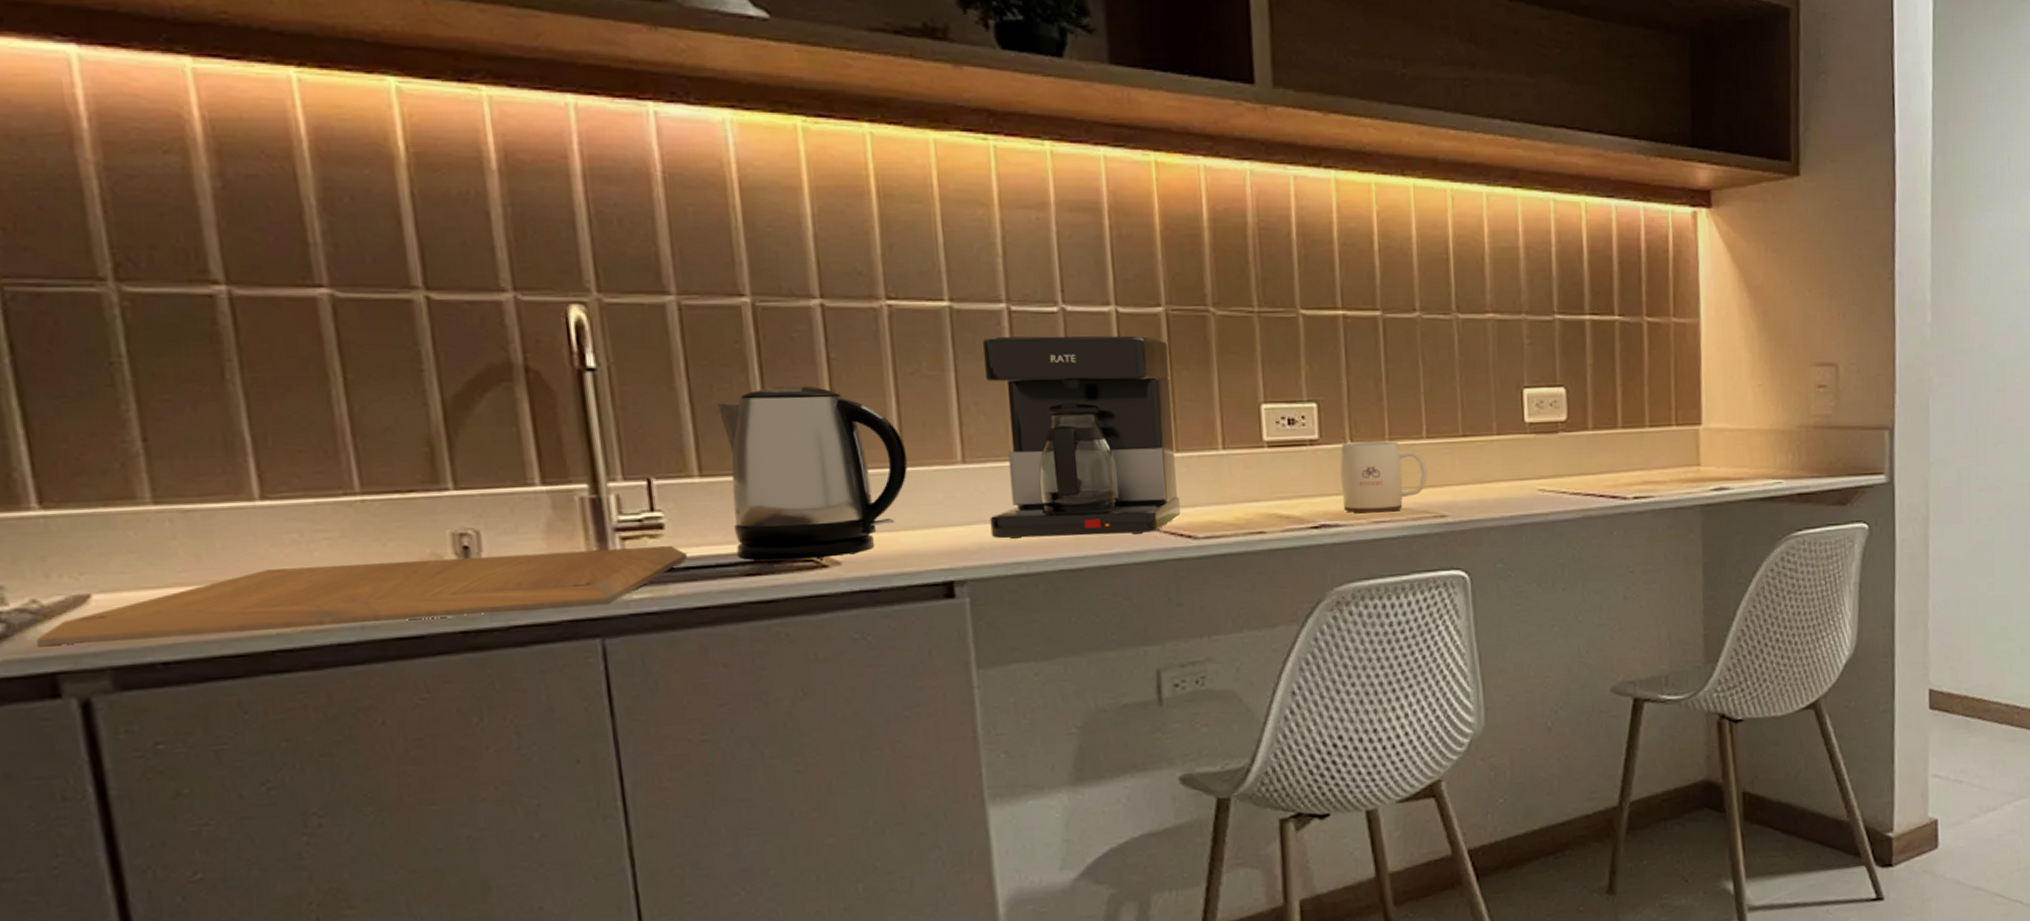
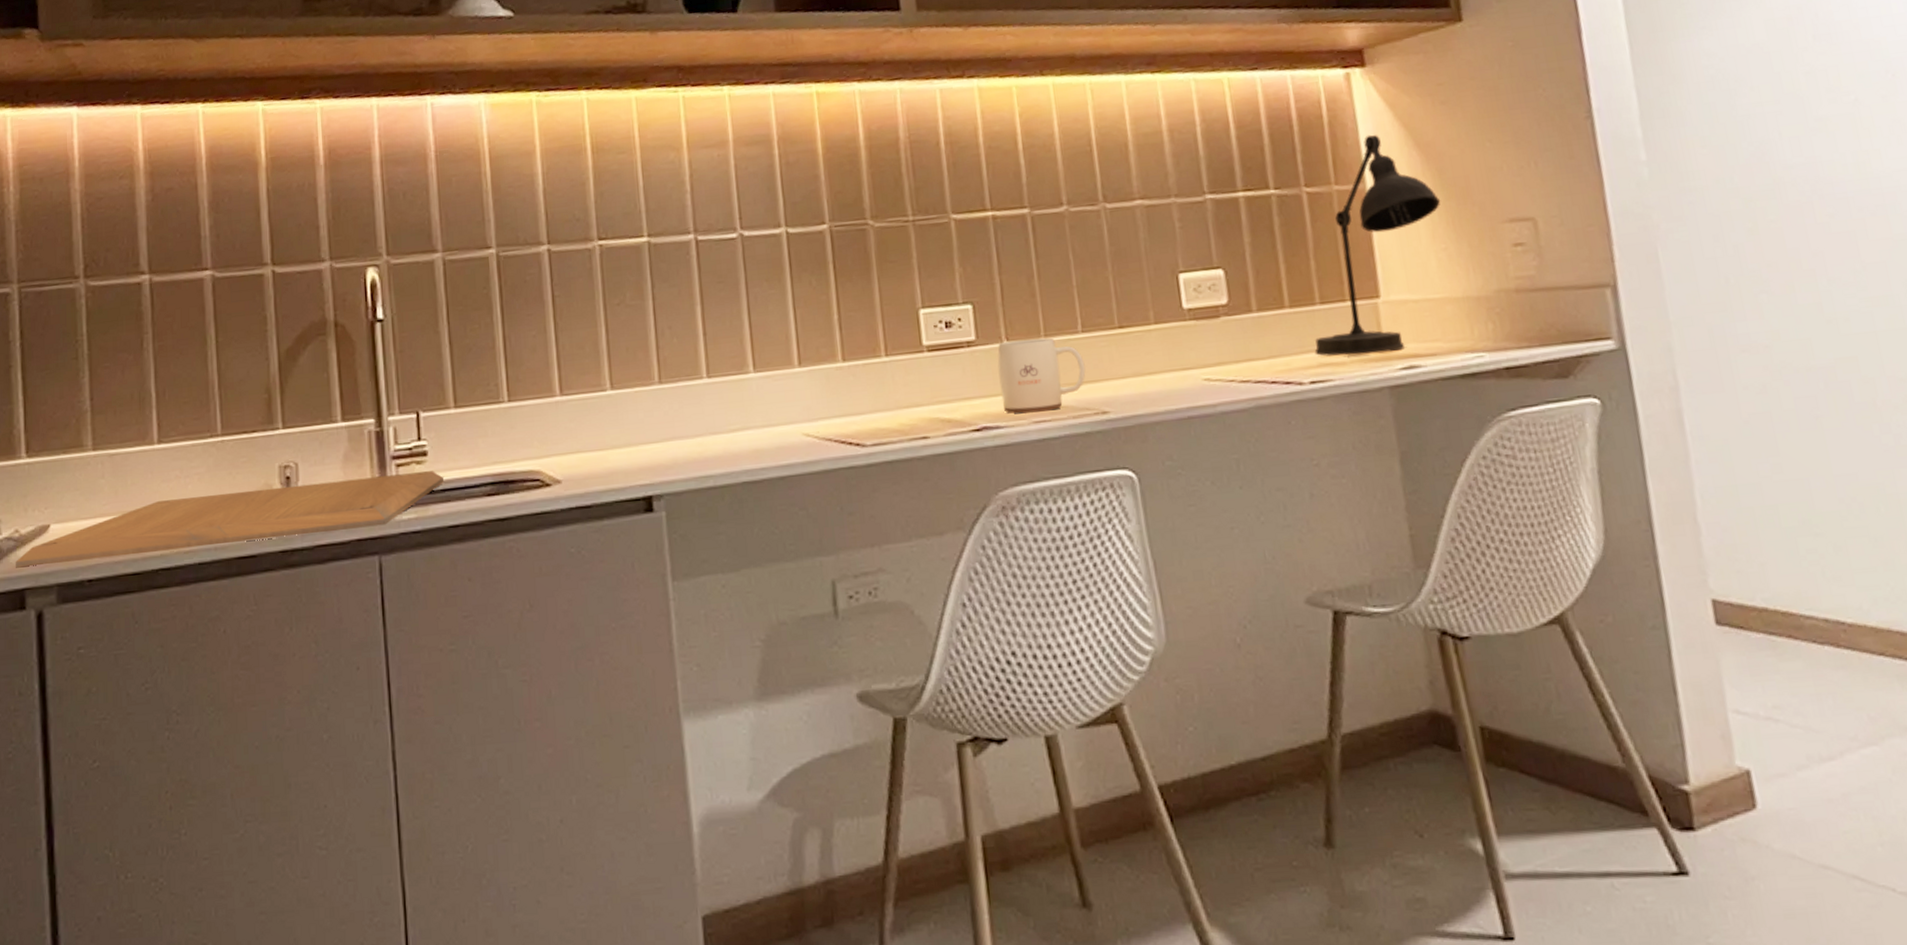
kettle: present [718,385,908,561] -> none [470,321,615,482]
coffee maker: present [982,335,1181,540] -> none [674,253,850,454]
desk lamp: none [1640,273,1762,476] -> present [1314,134,1441,357]

